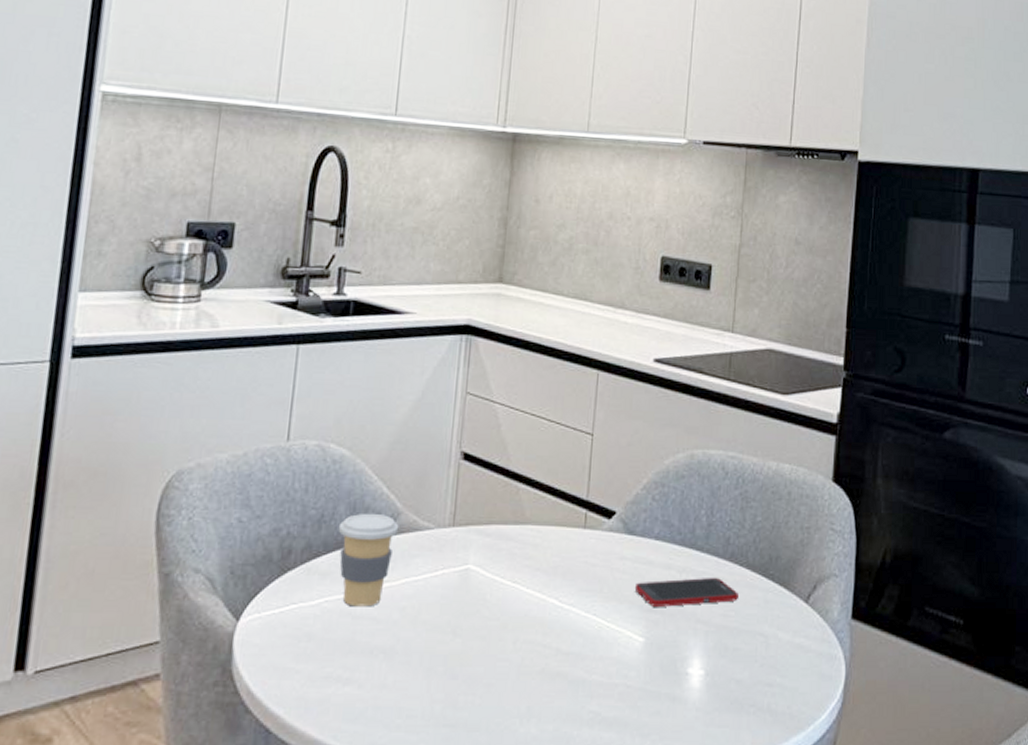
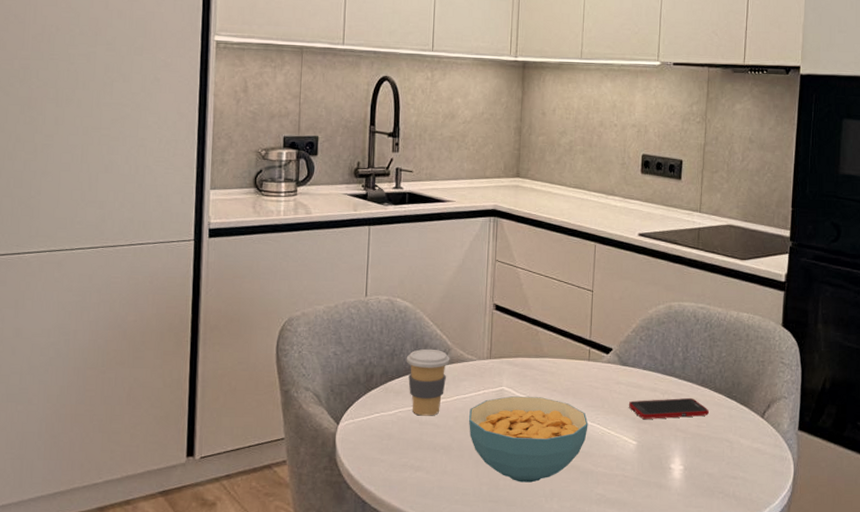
cereal bowl: none [420,578,581,698] -> present [469,396,588,483]

